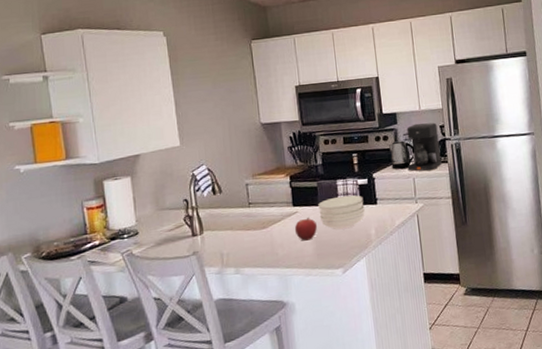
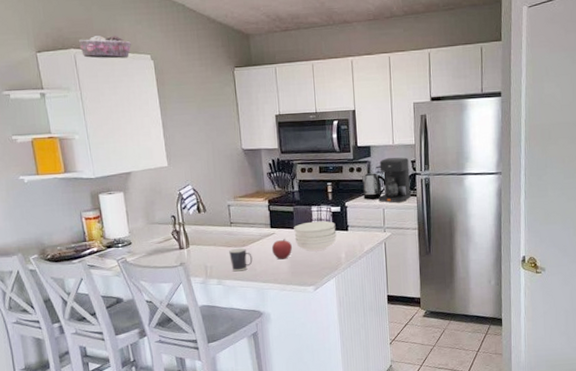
decorative basket: none [86,13,144,38] -> present [78,35,132,59]
mug: none [247,230,274,258] -> present [229,247,253,272]

